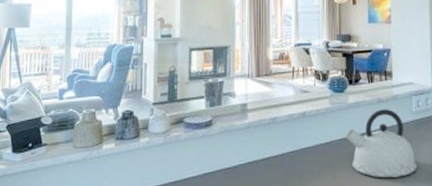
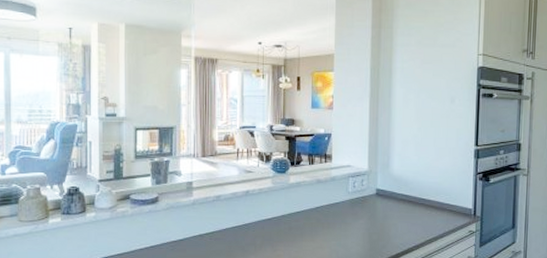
kettle: present [346,109,418,177] -> none [286,189,351,250]

